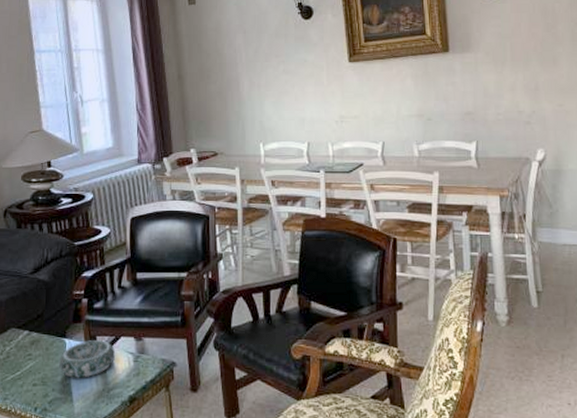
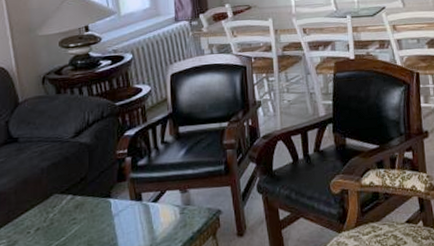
decorative bowl: present [59,340,116,378] -> none [105,196,162,237]

